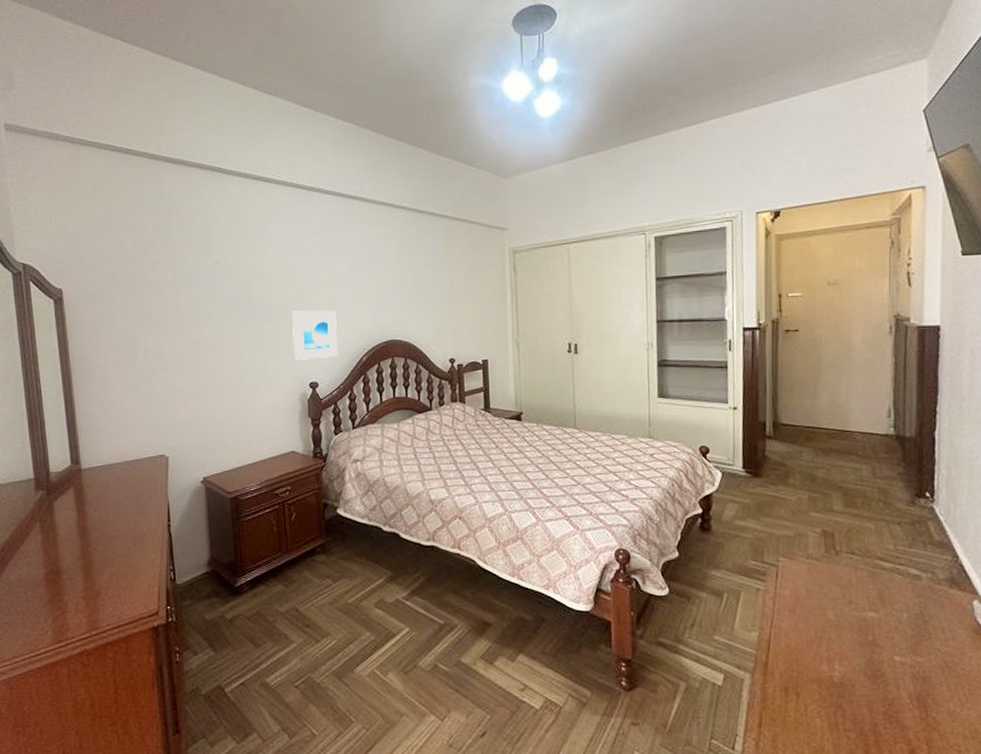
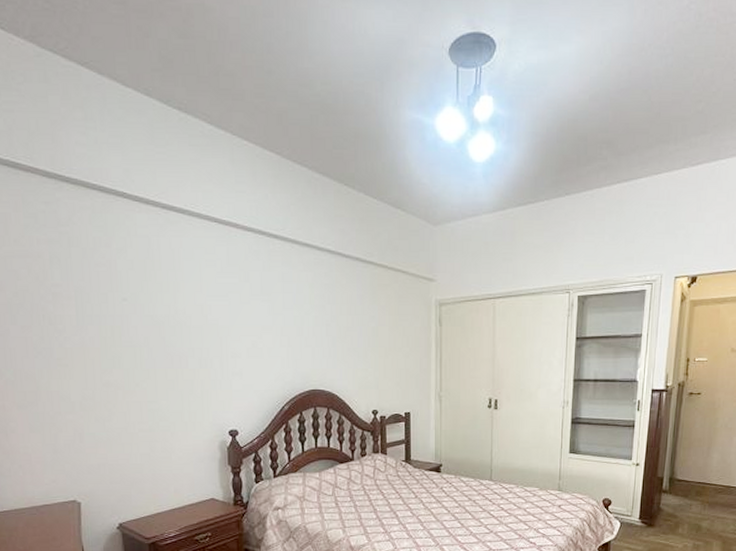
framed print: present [292,310,339,360] -> none [209,355,259,407]

